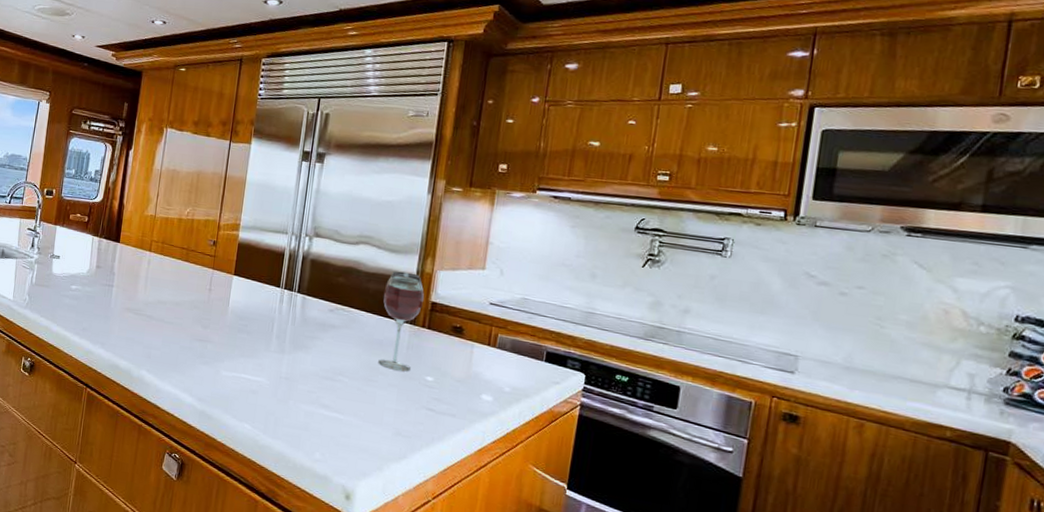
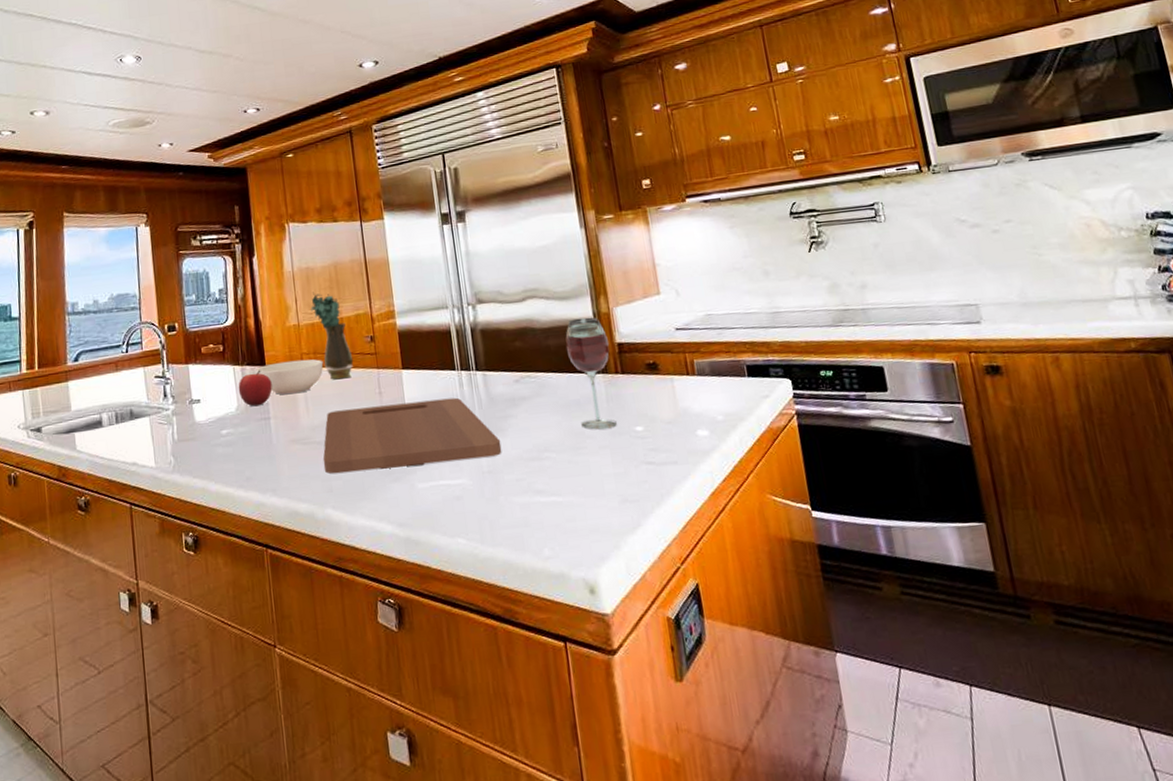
fruit: none [92,244,122,274] -> present [238,370,273,407]
bowl: none [110,242,169,273] -> present [256,359,324,395]
cutting board: none [147,293,303,368] -> present [322,397,502,475]
vase: none [168,191,195,271] -> present [311,292,354,380]

